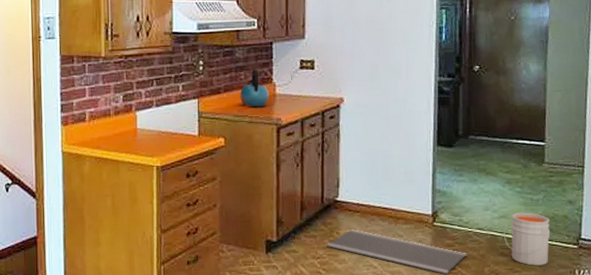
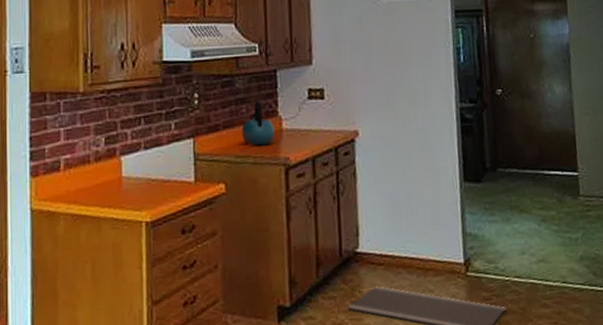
bucket: present [503,212,550,266] -> none [543,254,595,317]

